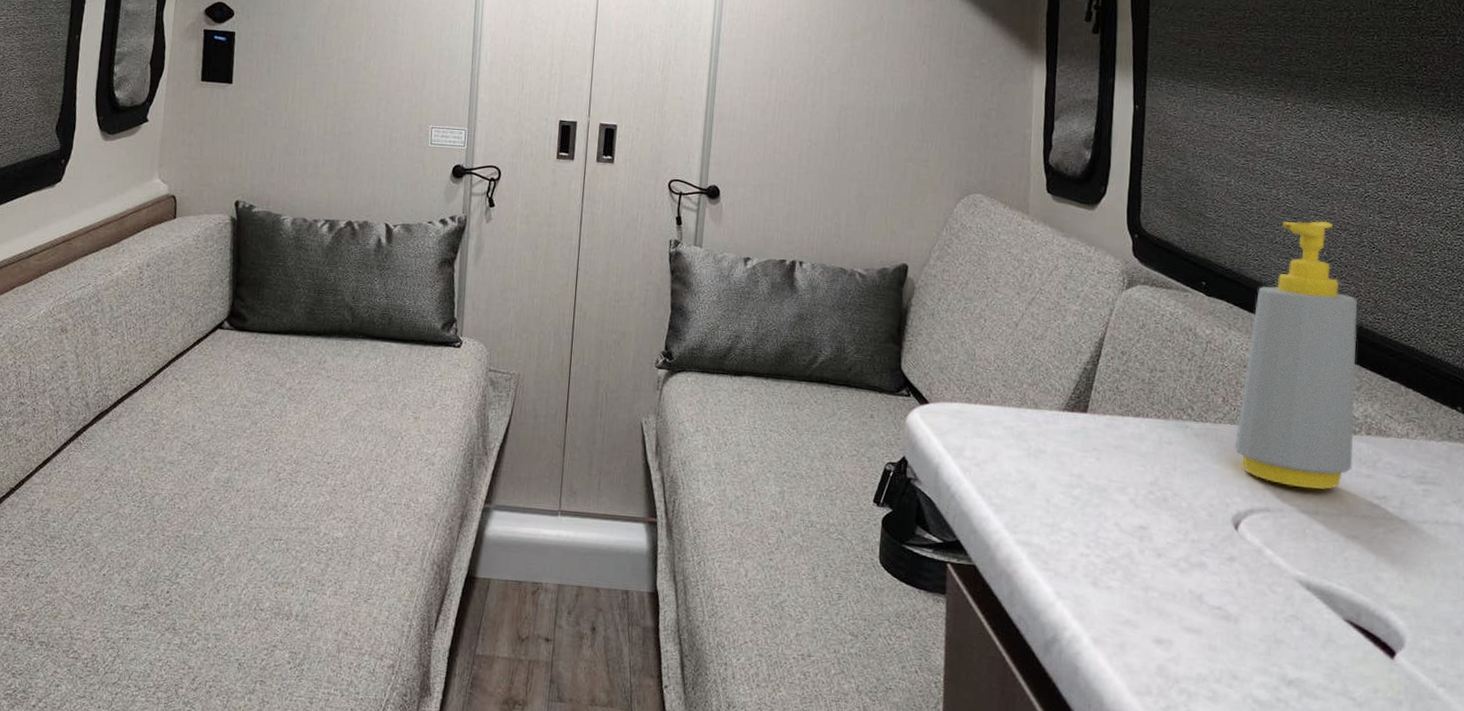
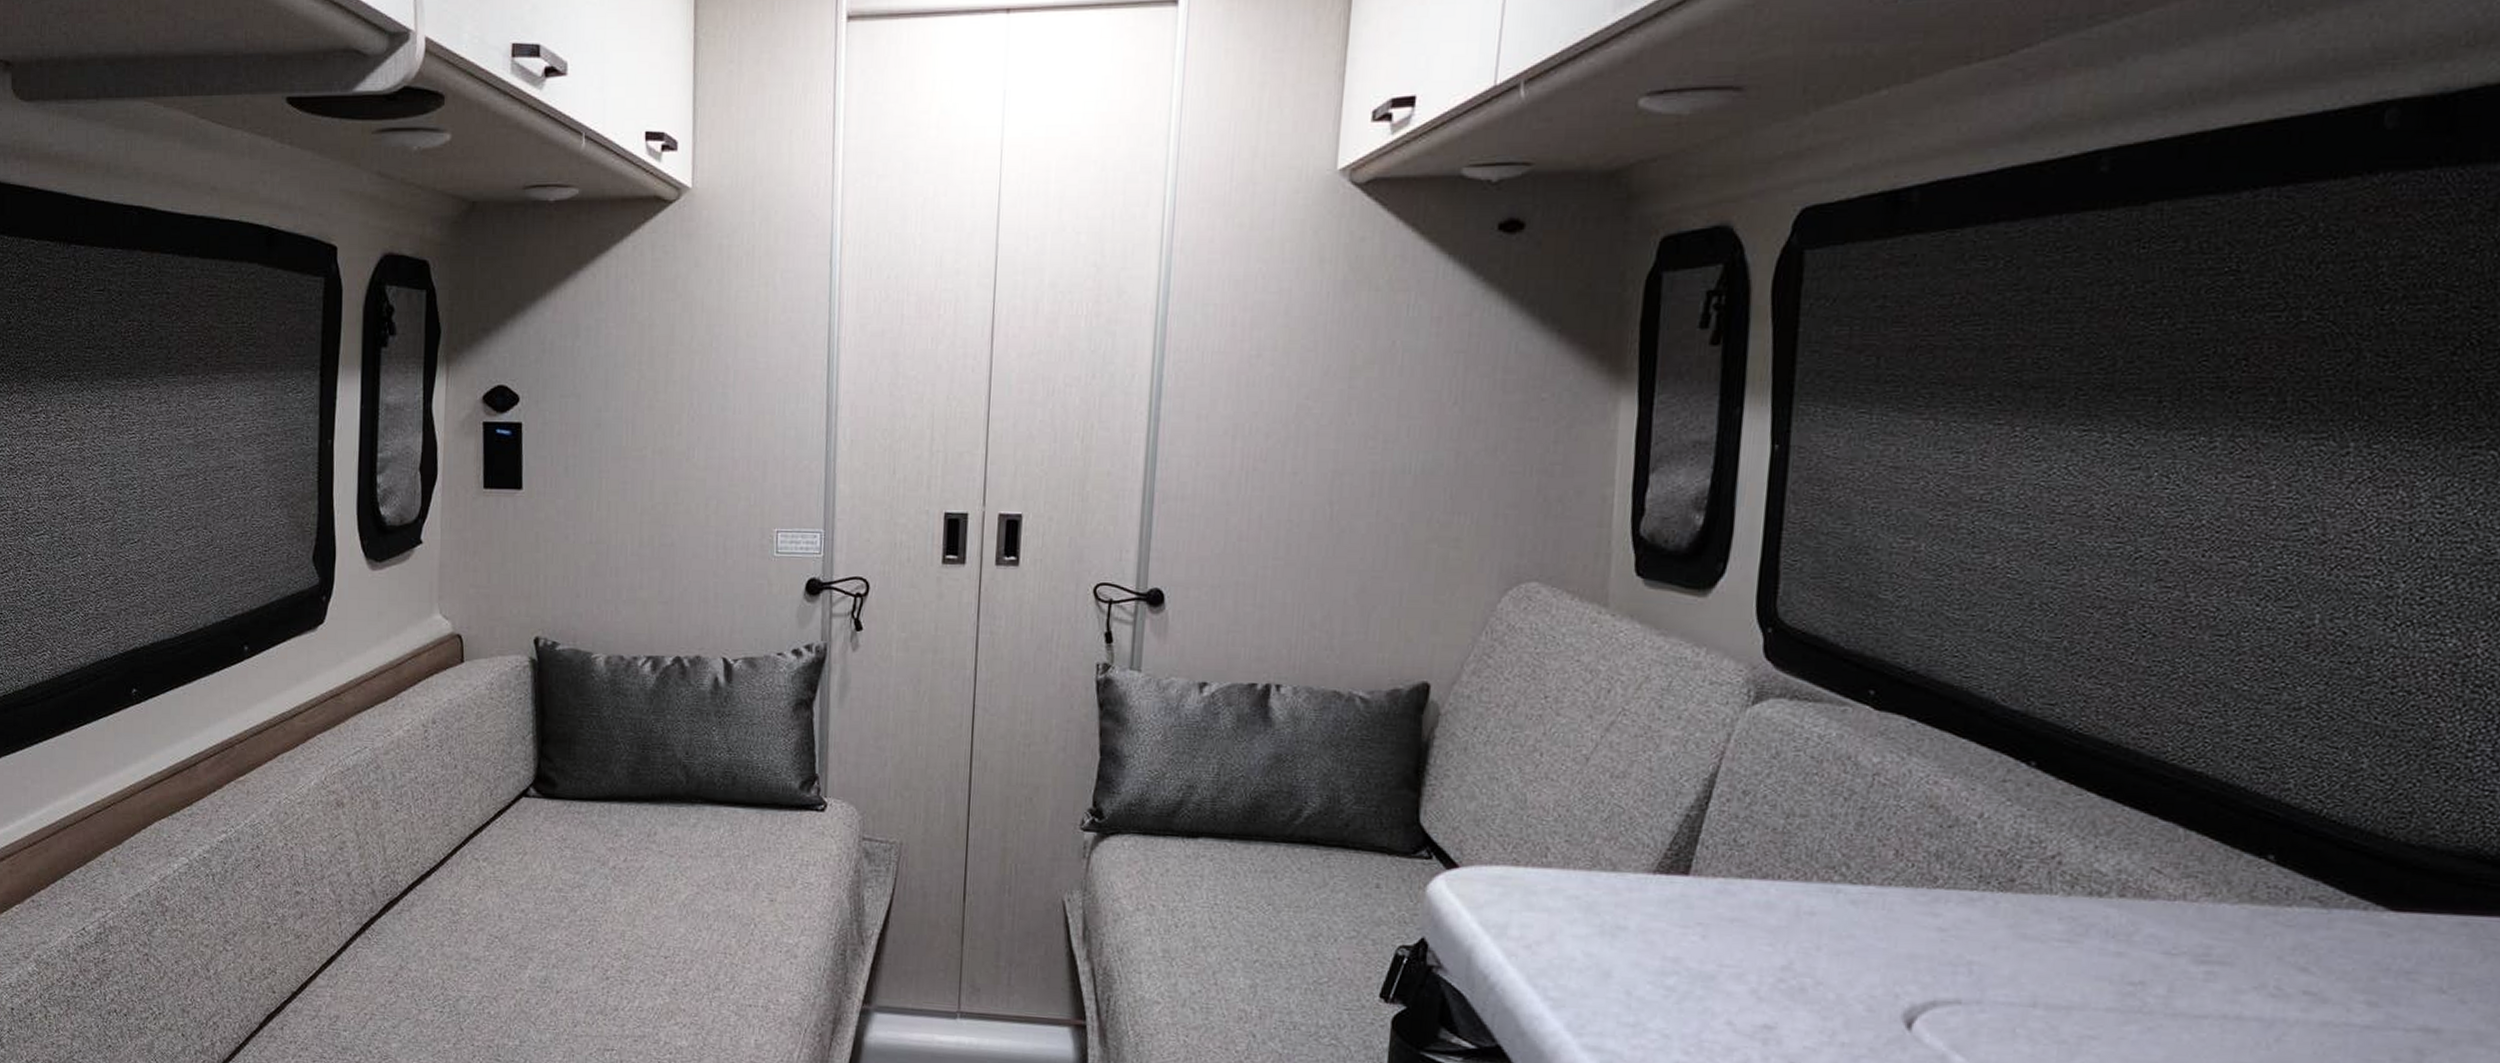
soap bottle: present [1235,220,1357,490] -> none [1911,595,2114,973]

